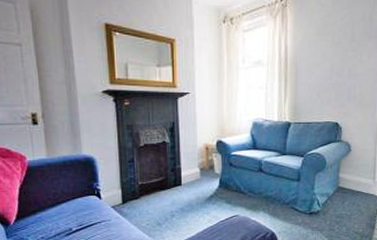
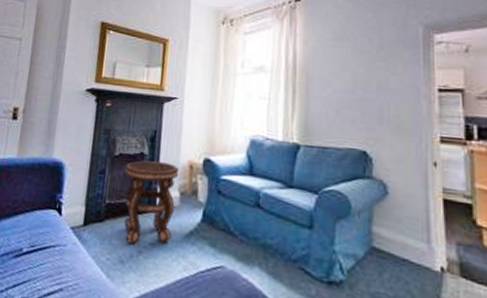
side table: none [150,147,198,211] -> present [124,160,180,244]

